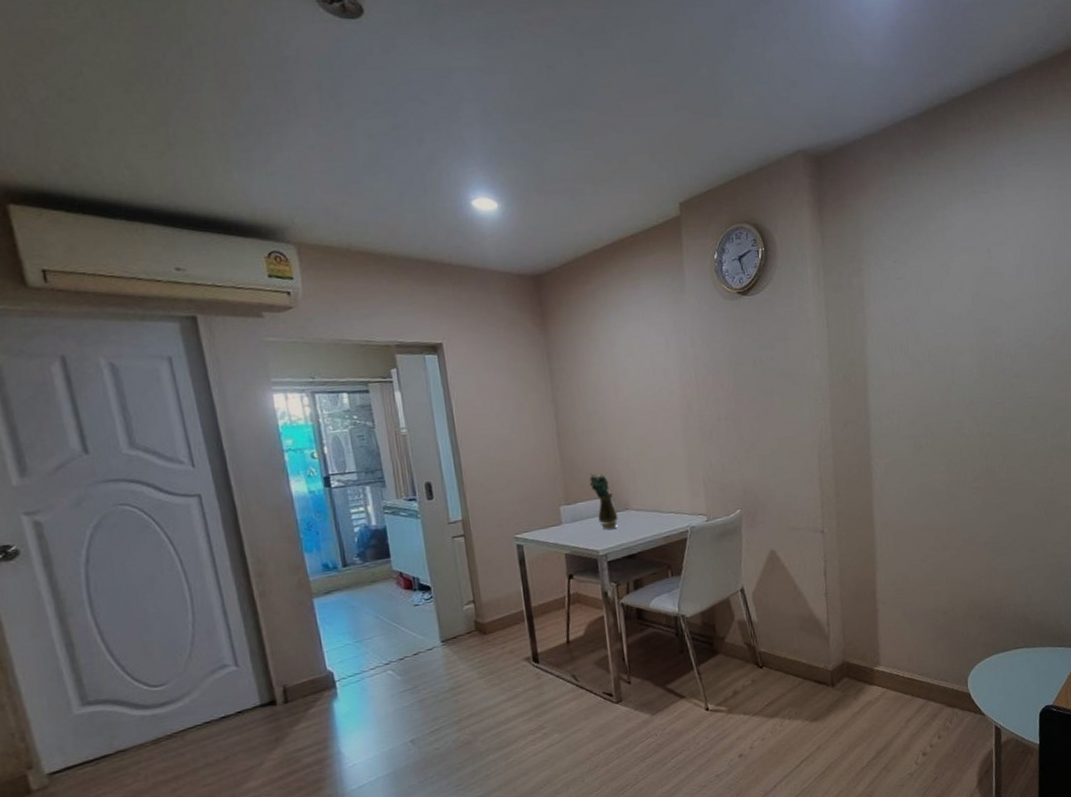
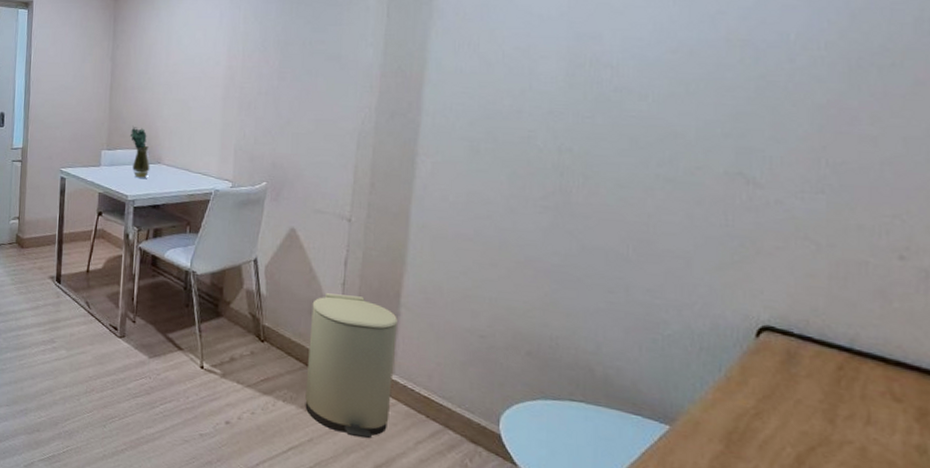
pedal bin: none [801,602,882,733] -> present [305,293,397,439]

